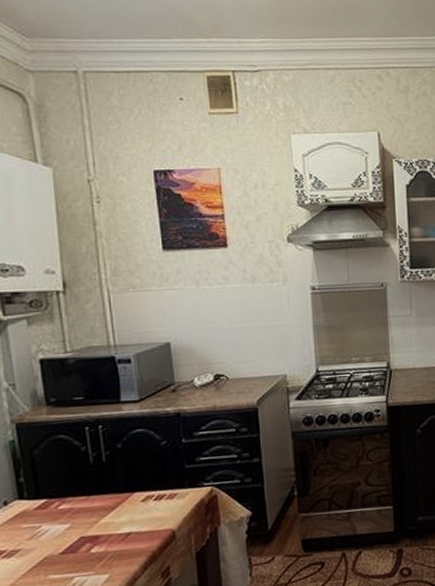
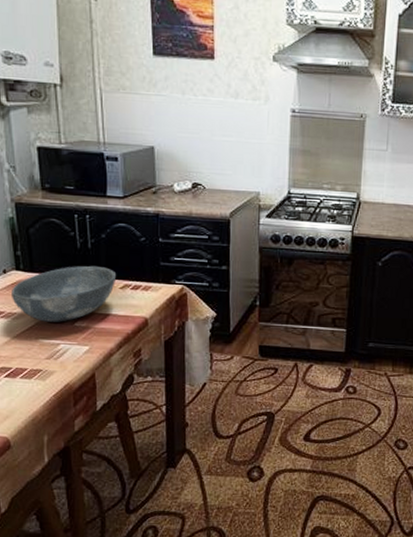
bowl: none [14,480,136,554] -> present [12,265,116,322]

